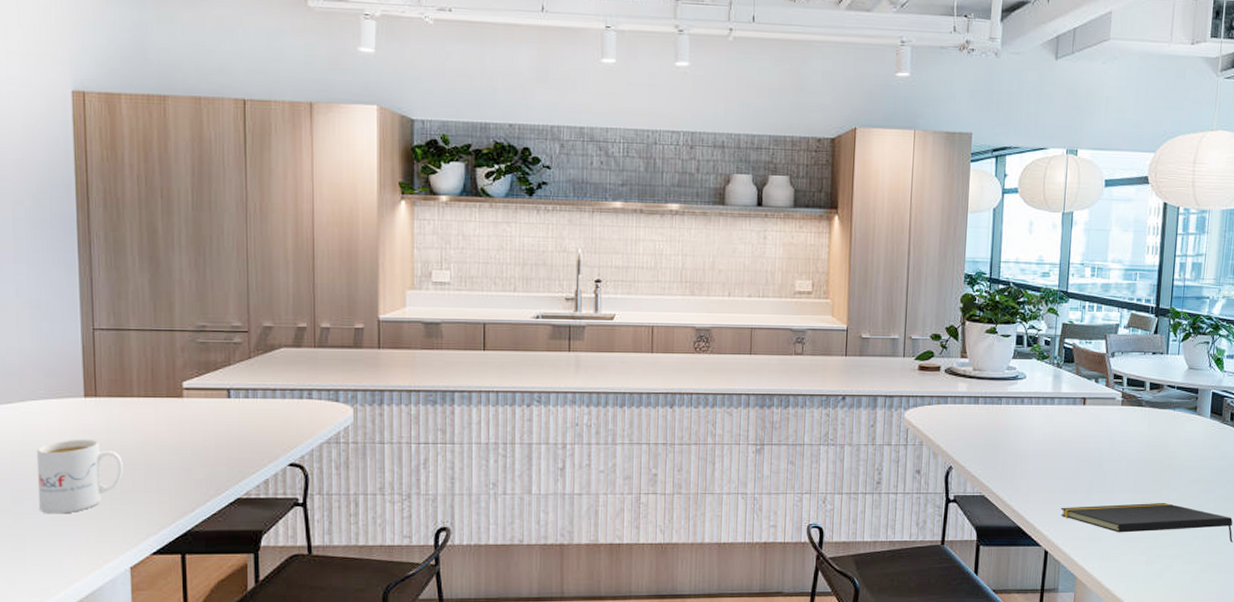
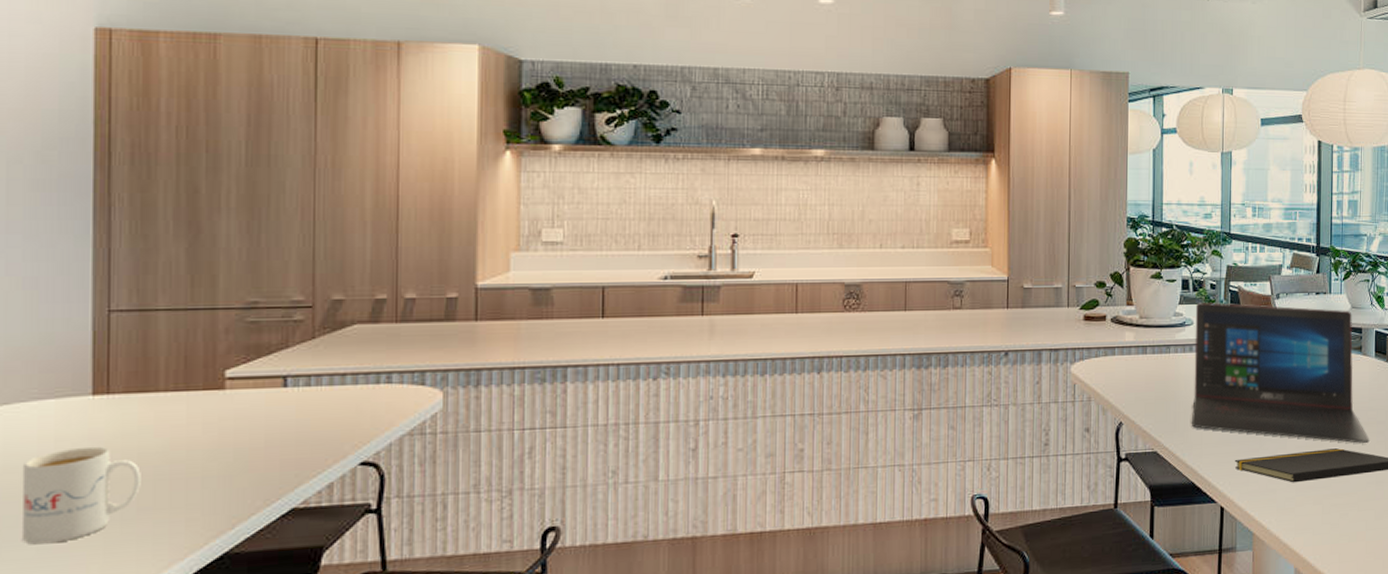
laptop: none [1019,357,1199,501] -> present [1191,302,1370,444]

